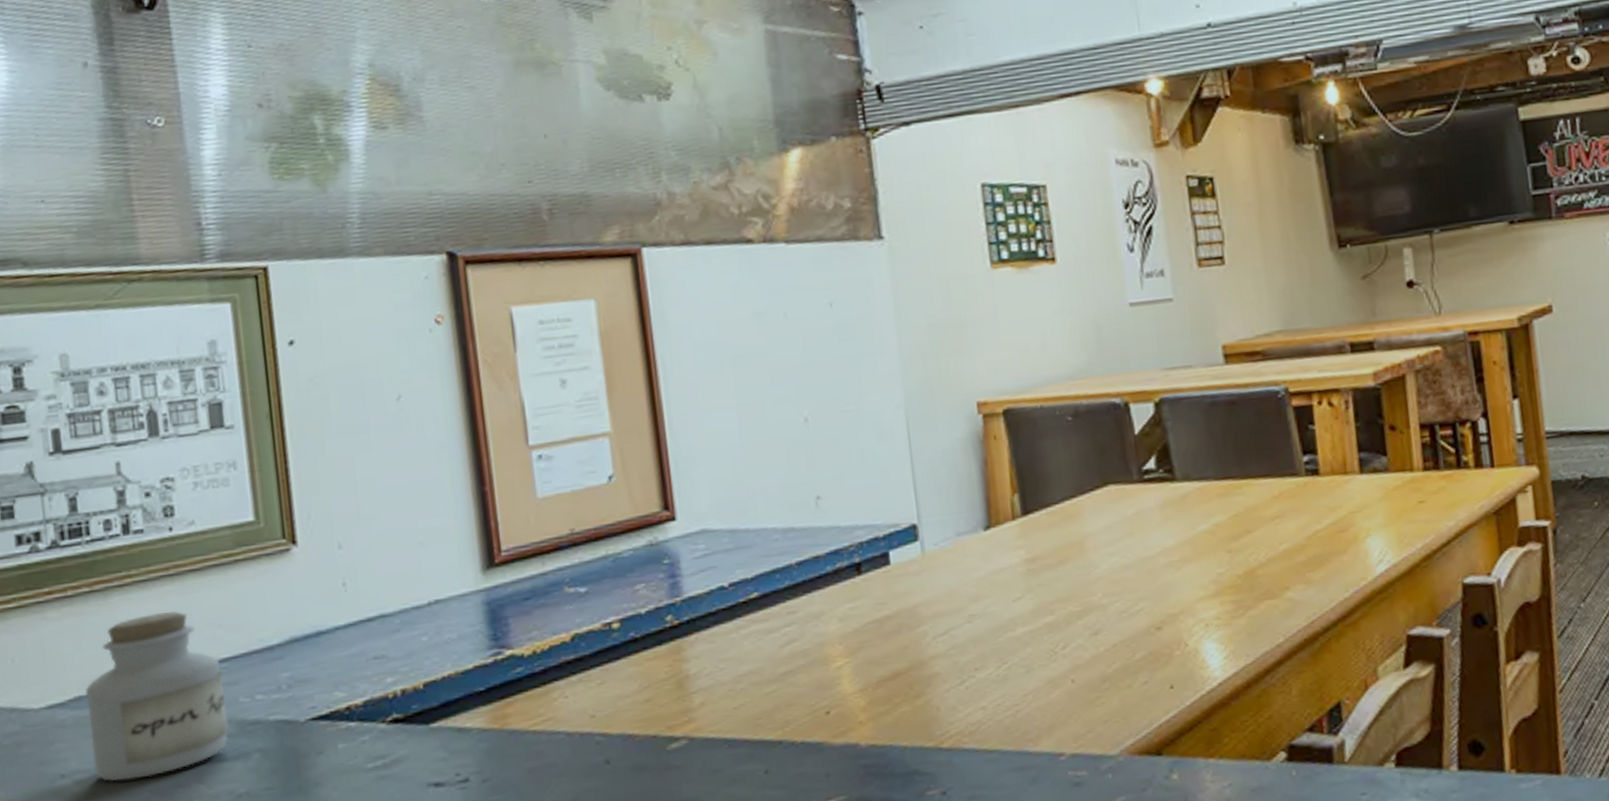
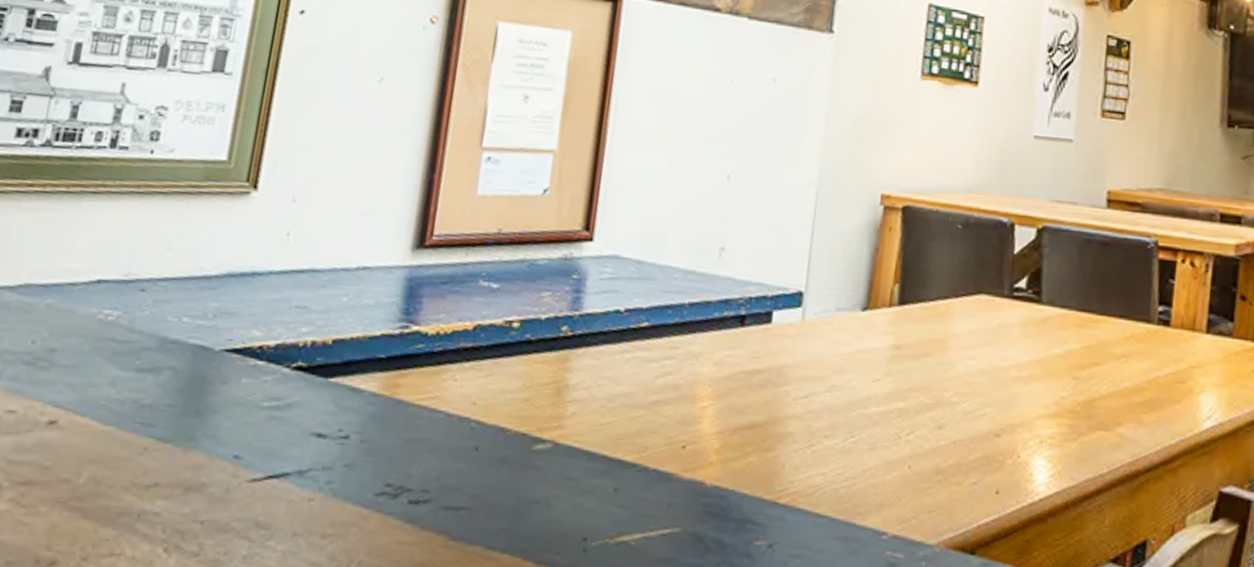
jar: present [85,611,229,782] -> none [22,223,160,371]

